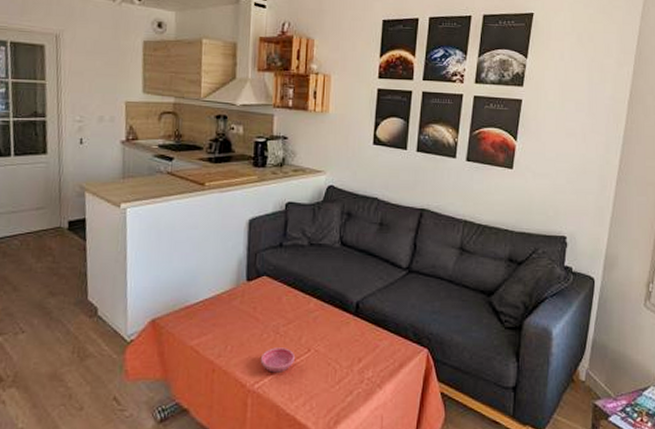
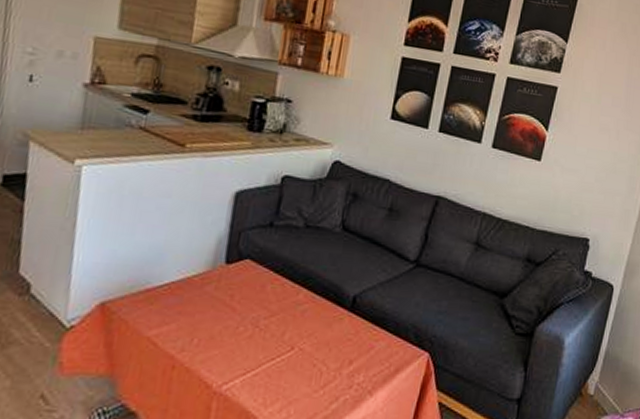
saucer: present [260,347,296,372] -> none [232,343,276,373]

